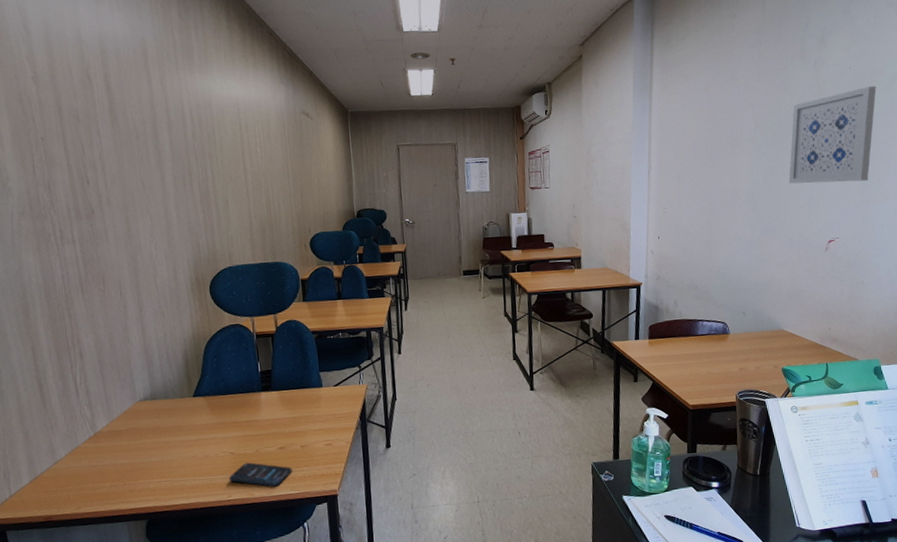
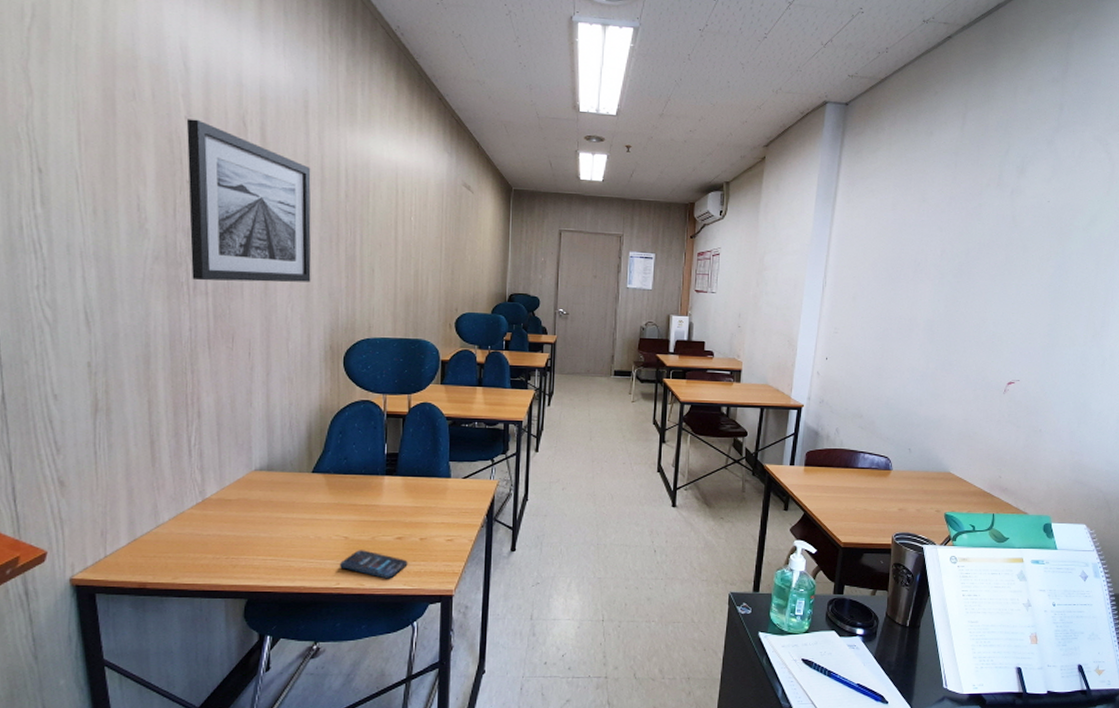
wall art: none [33,78,170,230] -> present [186,119,311,282]
wall art: present [788,86,877,184] -> none [971,222,1075,323]

